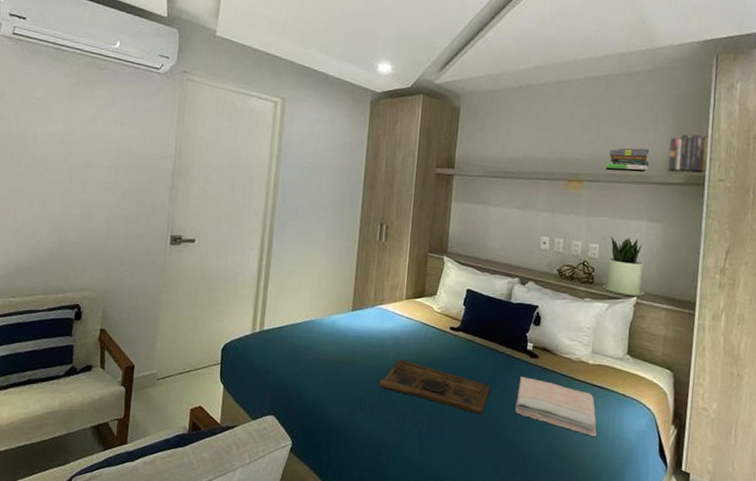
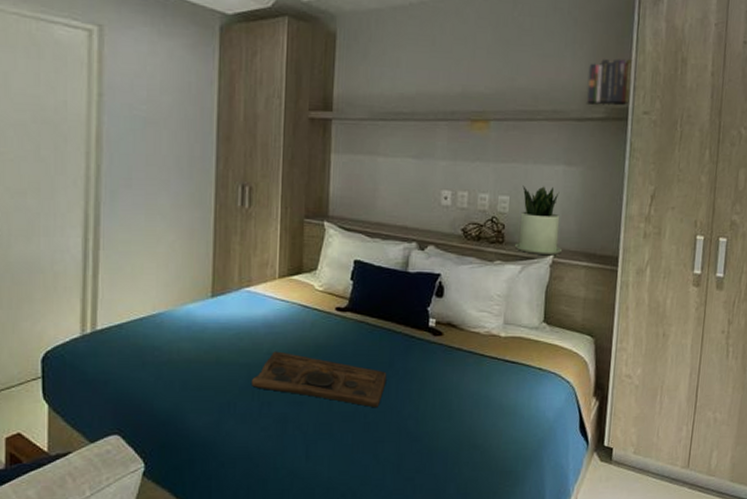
towel: present [515,377,597,437] -> none [417,359,511,419]
books: present [605,148,650,173] -> none [515,77,566,107]

